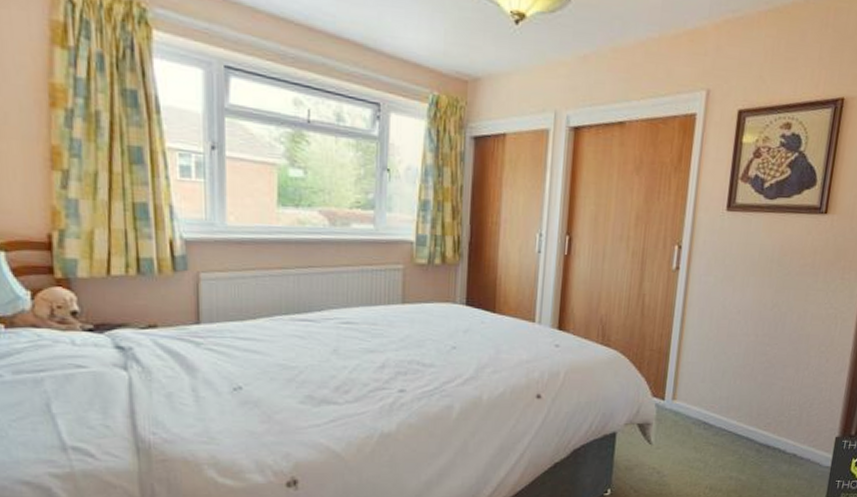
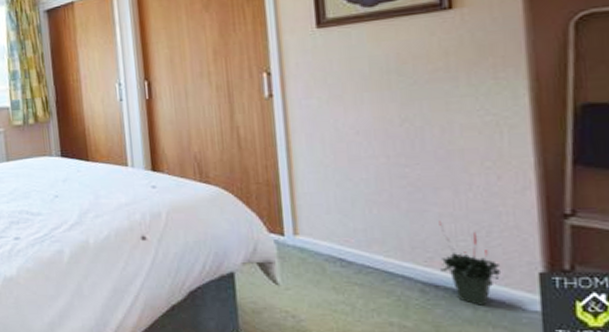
potted plant: none [774,393,813,462] -> present [439,221,502,306]

